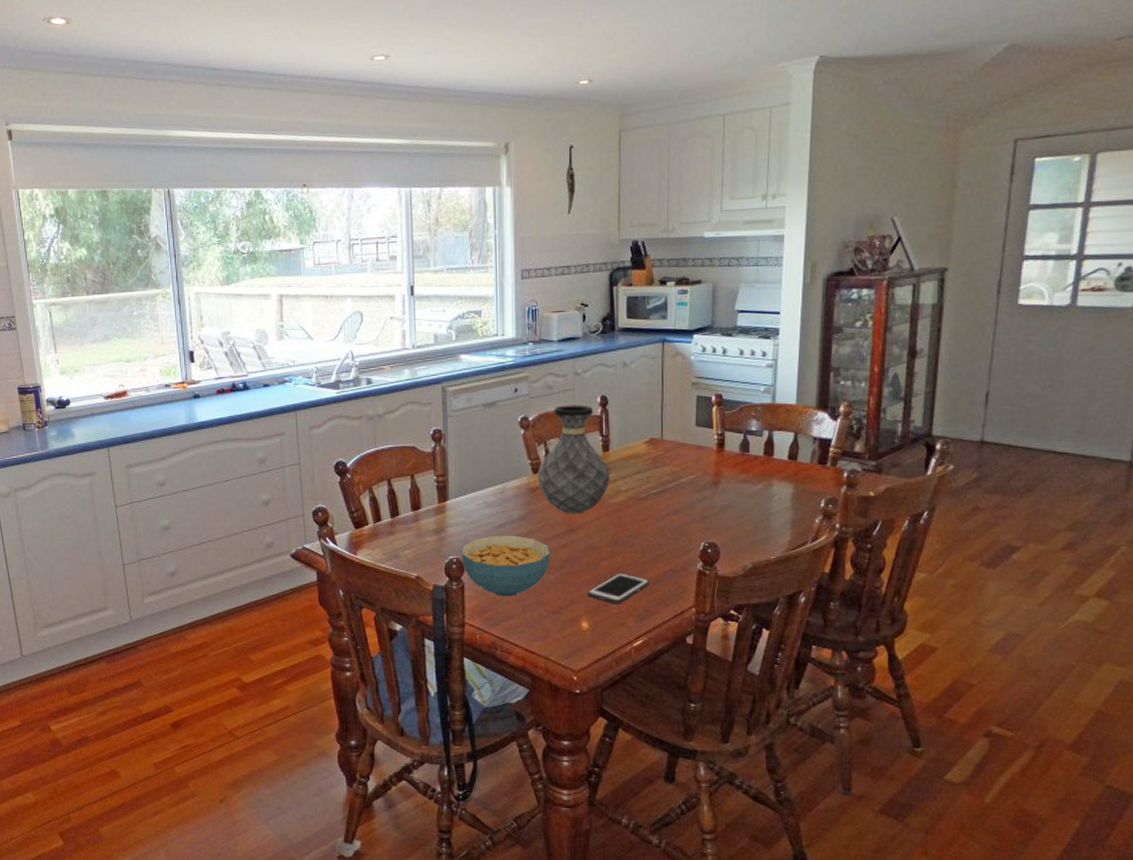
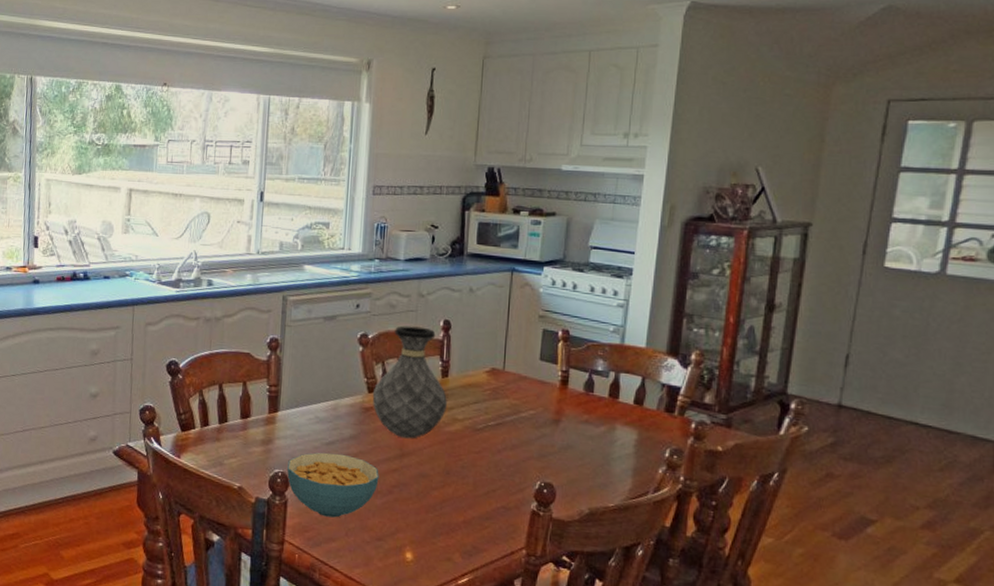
cell phone: present [587,572,650,604] -> none [414,504,480,538]

